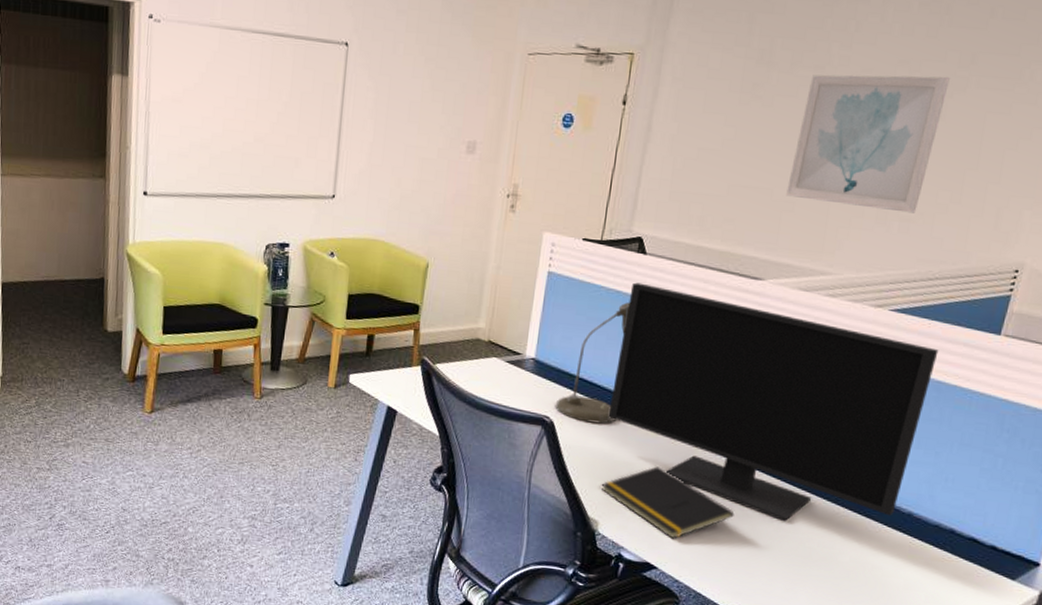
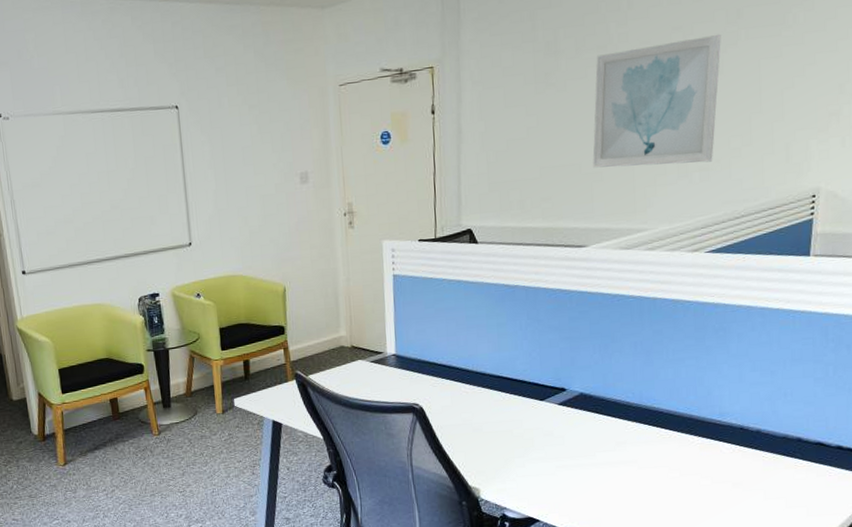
desk lamp: present [555,302,630,424] -> none [421,289,478,403]
notepad: present [601,466,735,539] -> none [475,430,600,492]
monitor: present [608,282,939,521] -> none [469,269,757,458]

